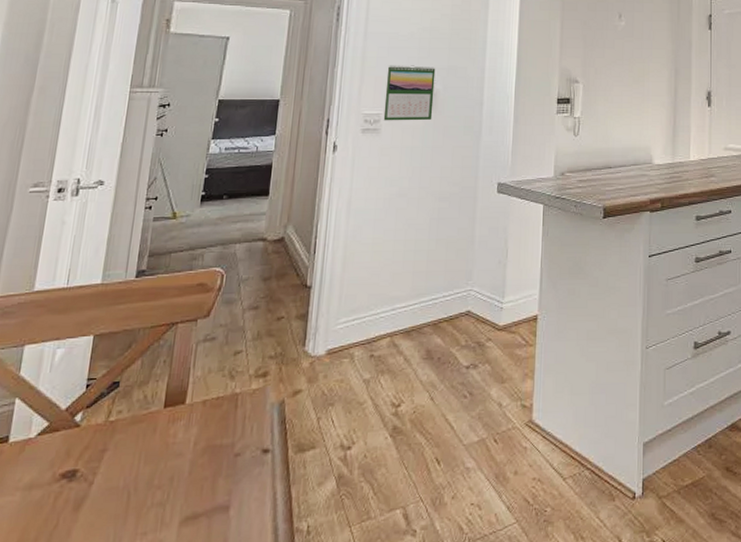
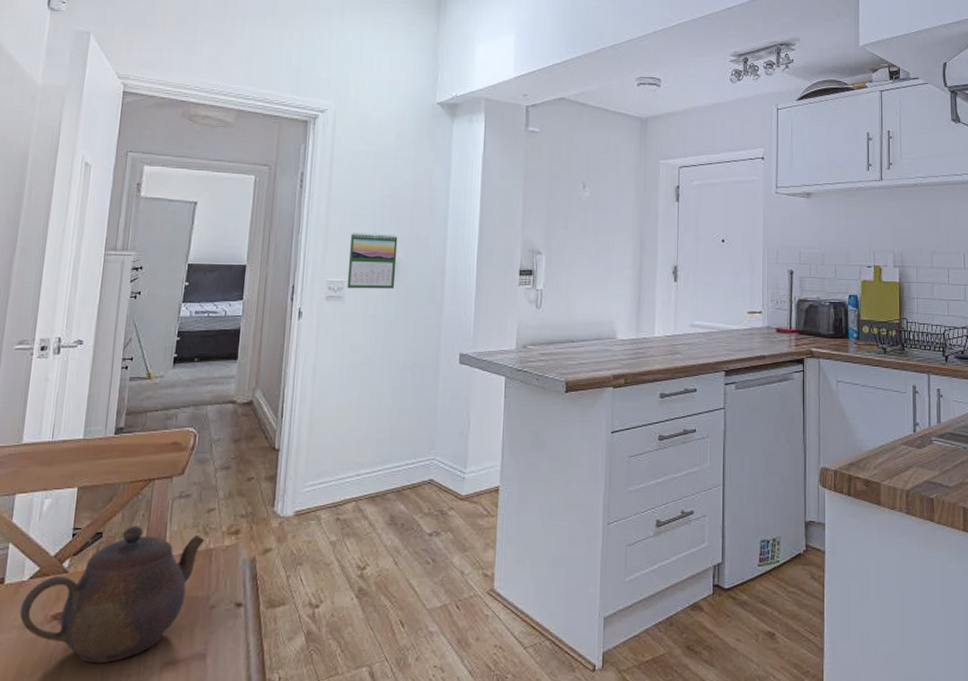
teapot: none [24,373,231,523] -> present [19,526,205,663]

